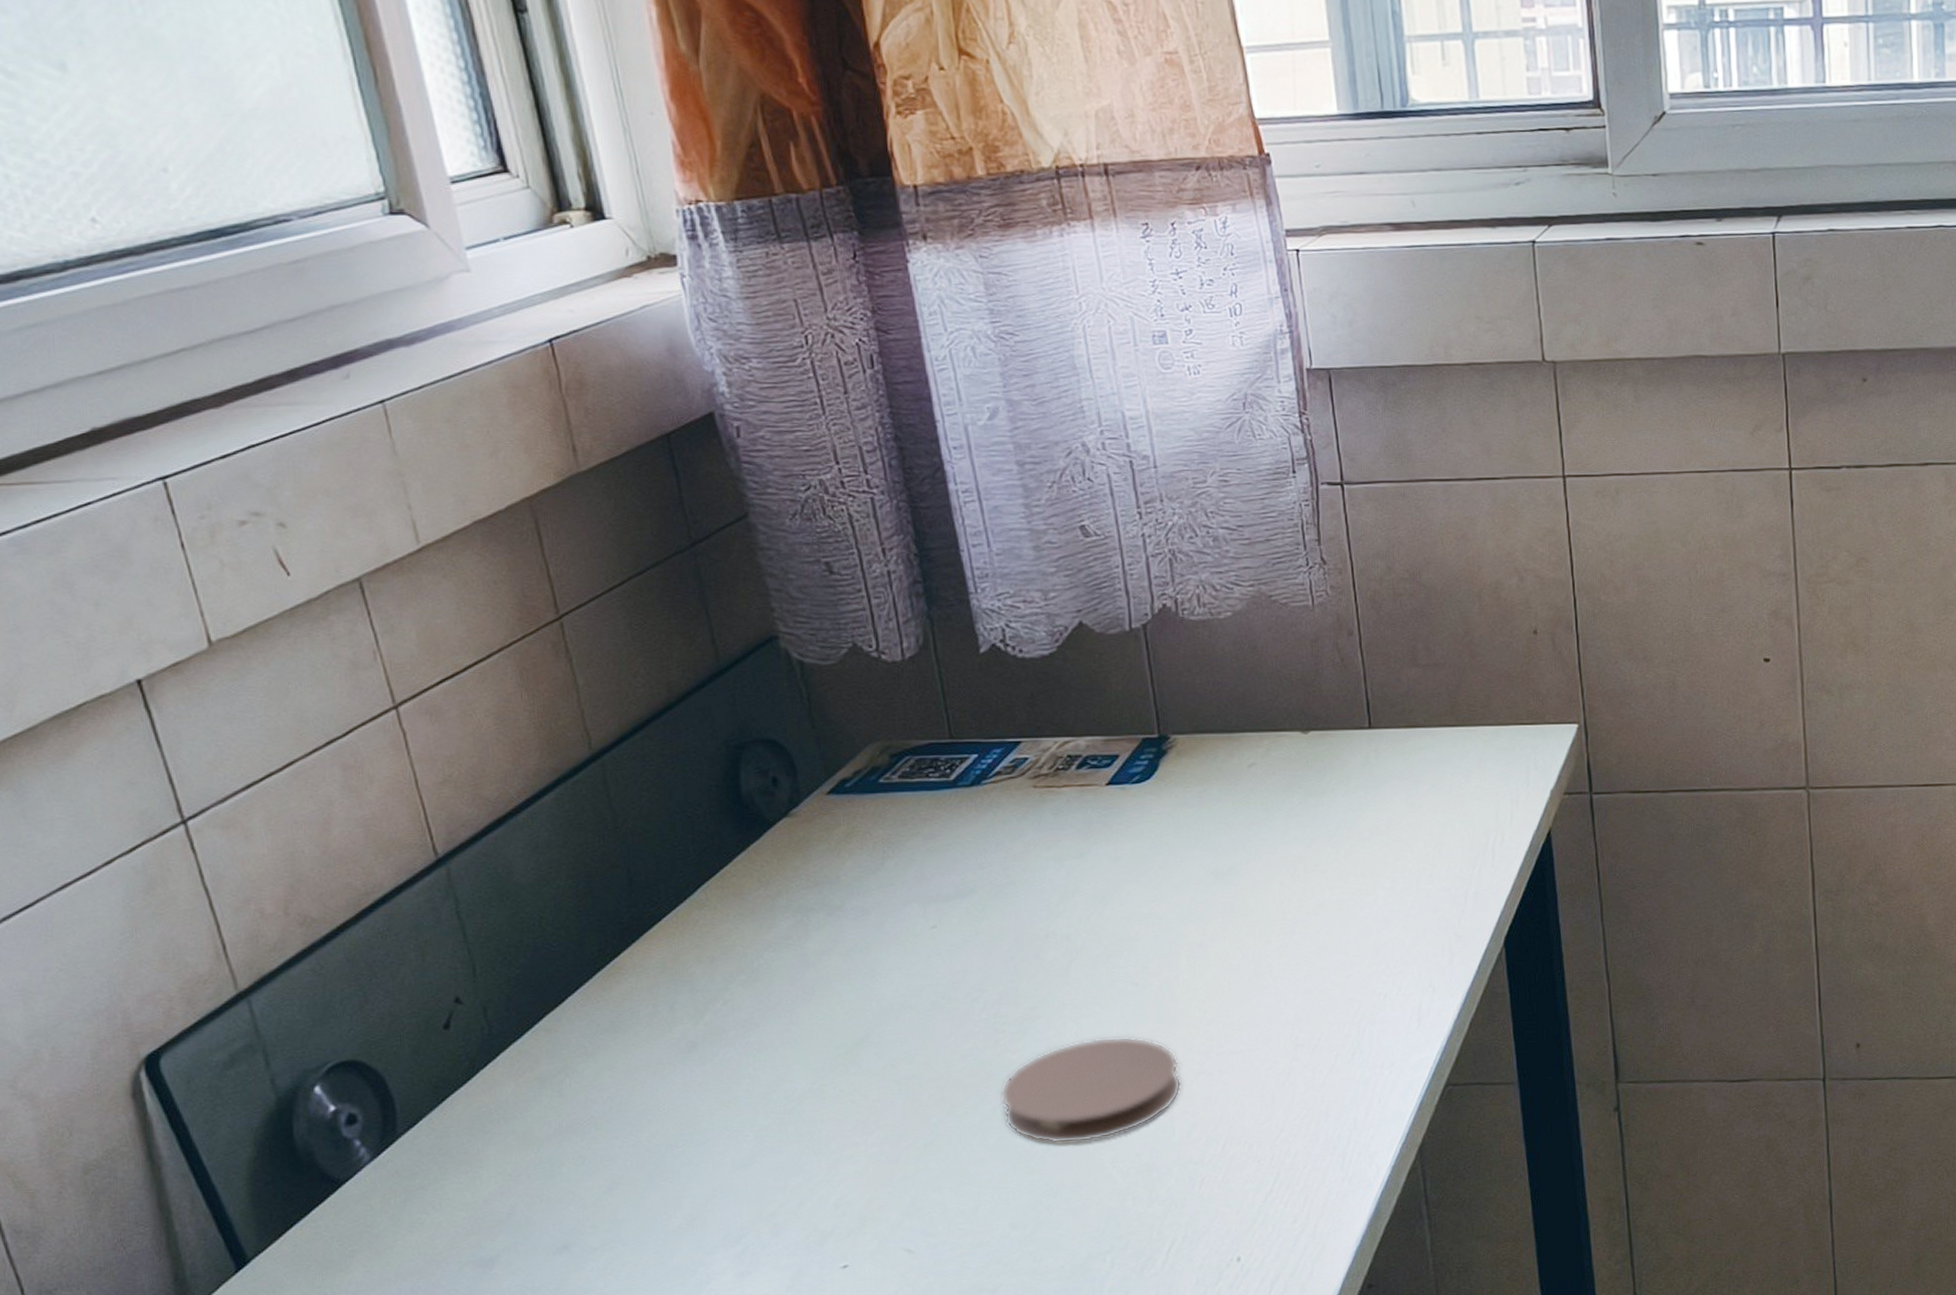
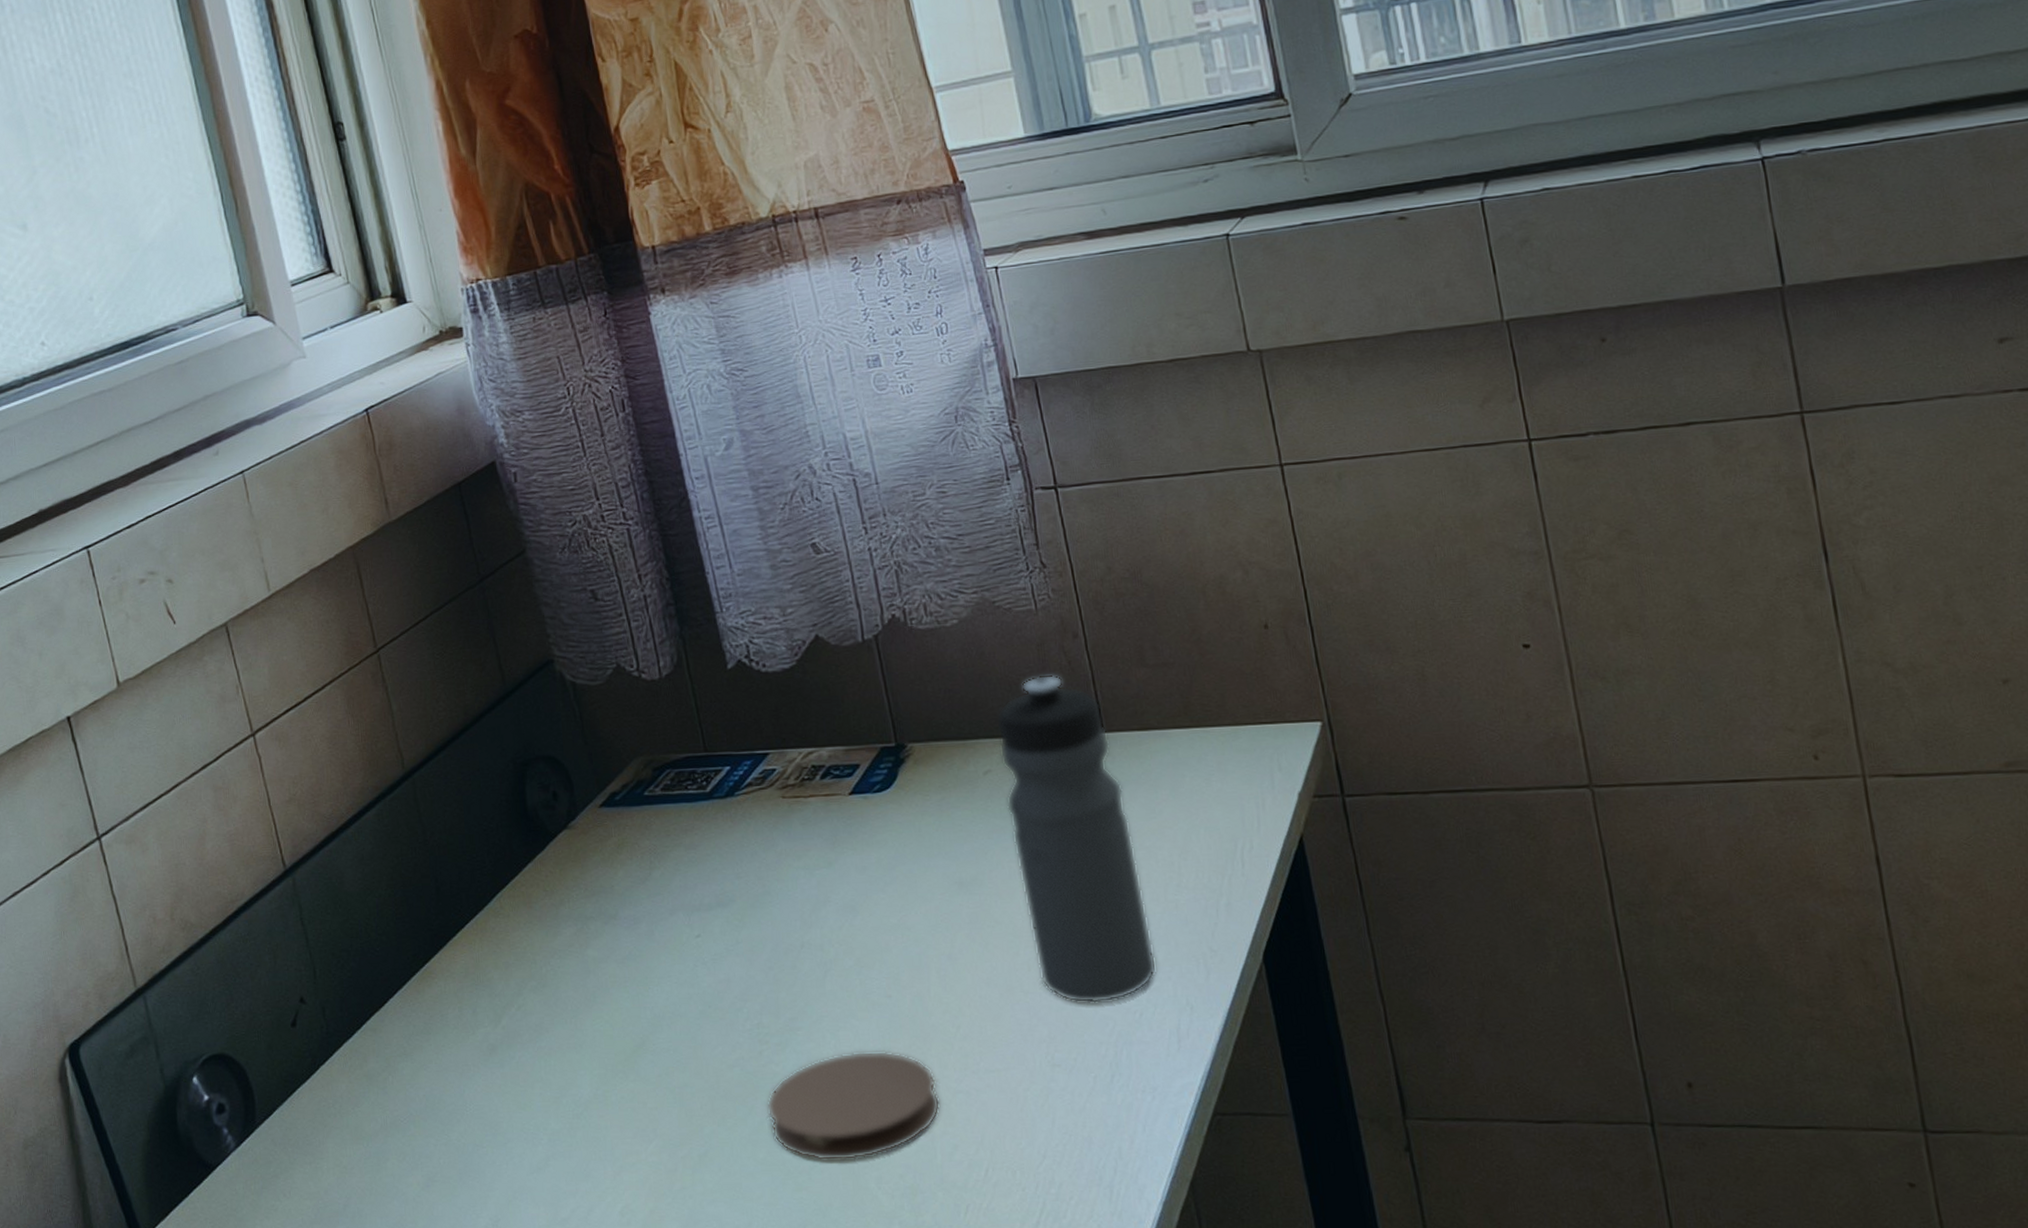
water bottle: none [1264,670,1404,988] -> present [995,674,1158,1004]

